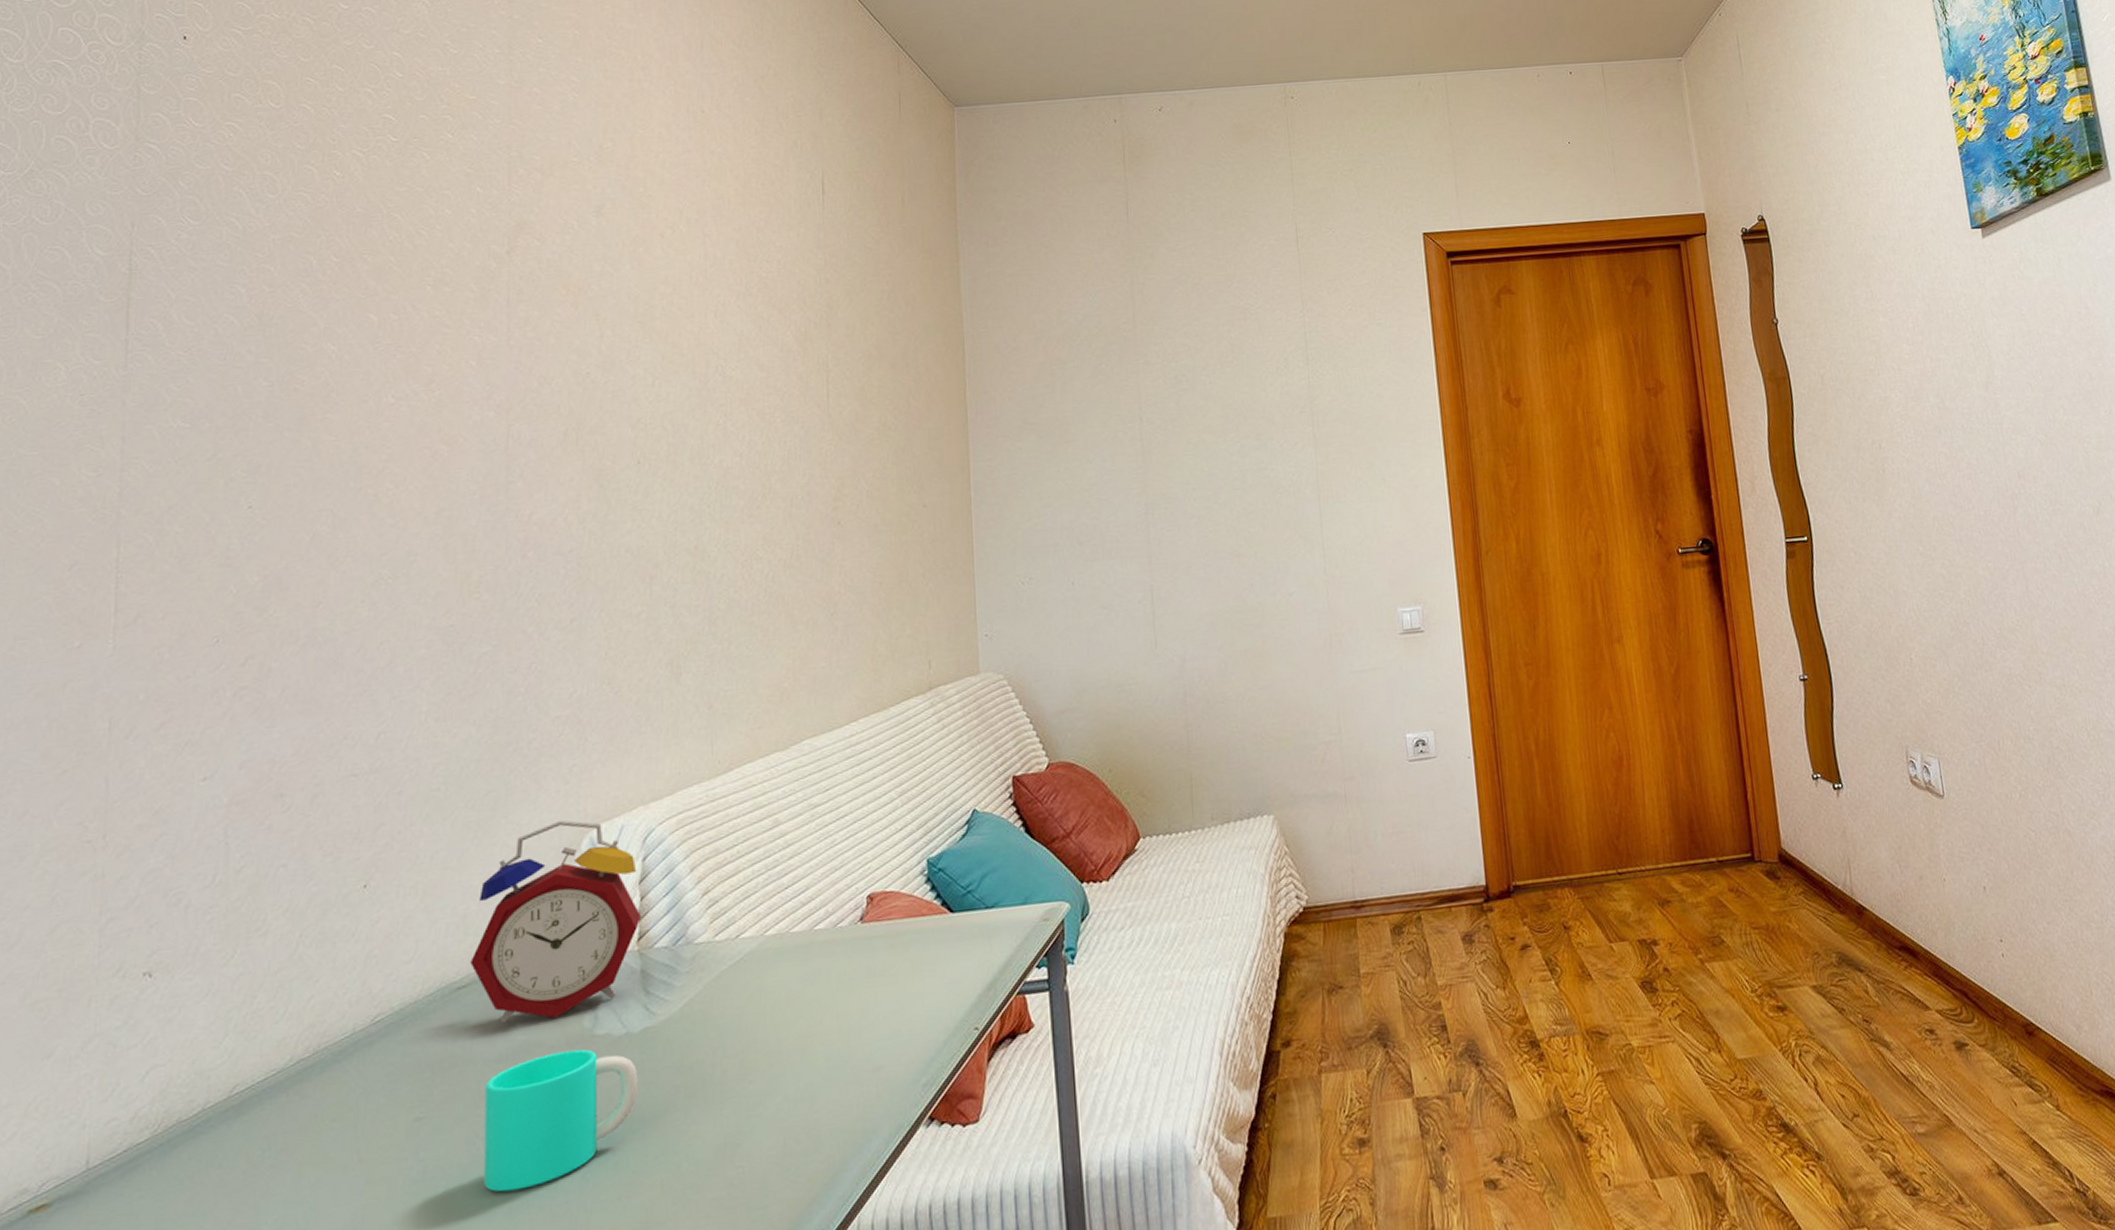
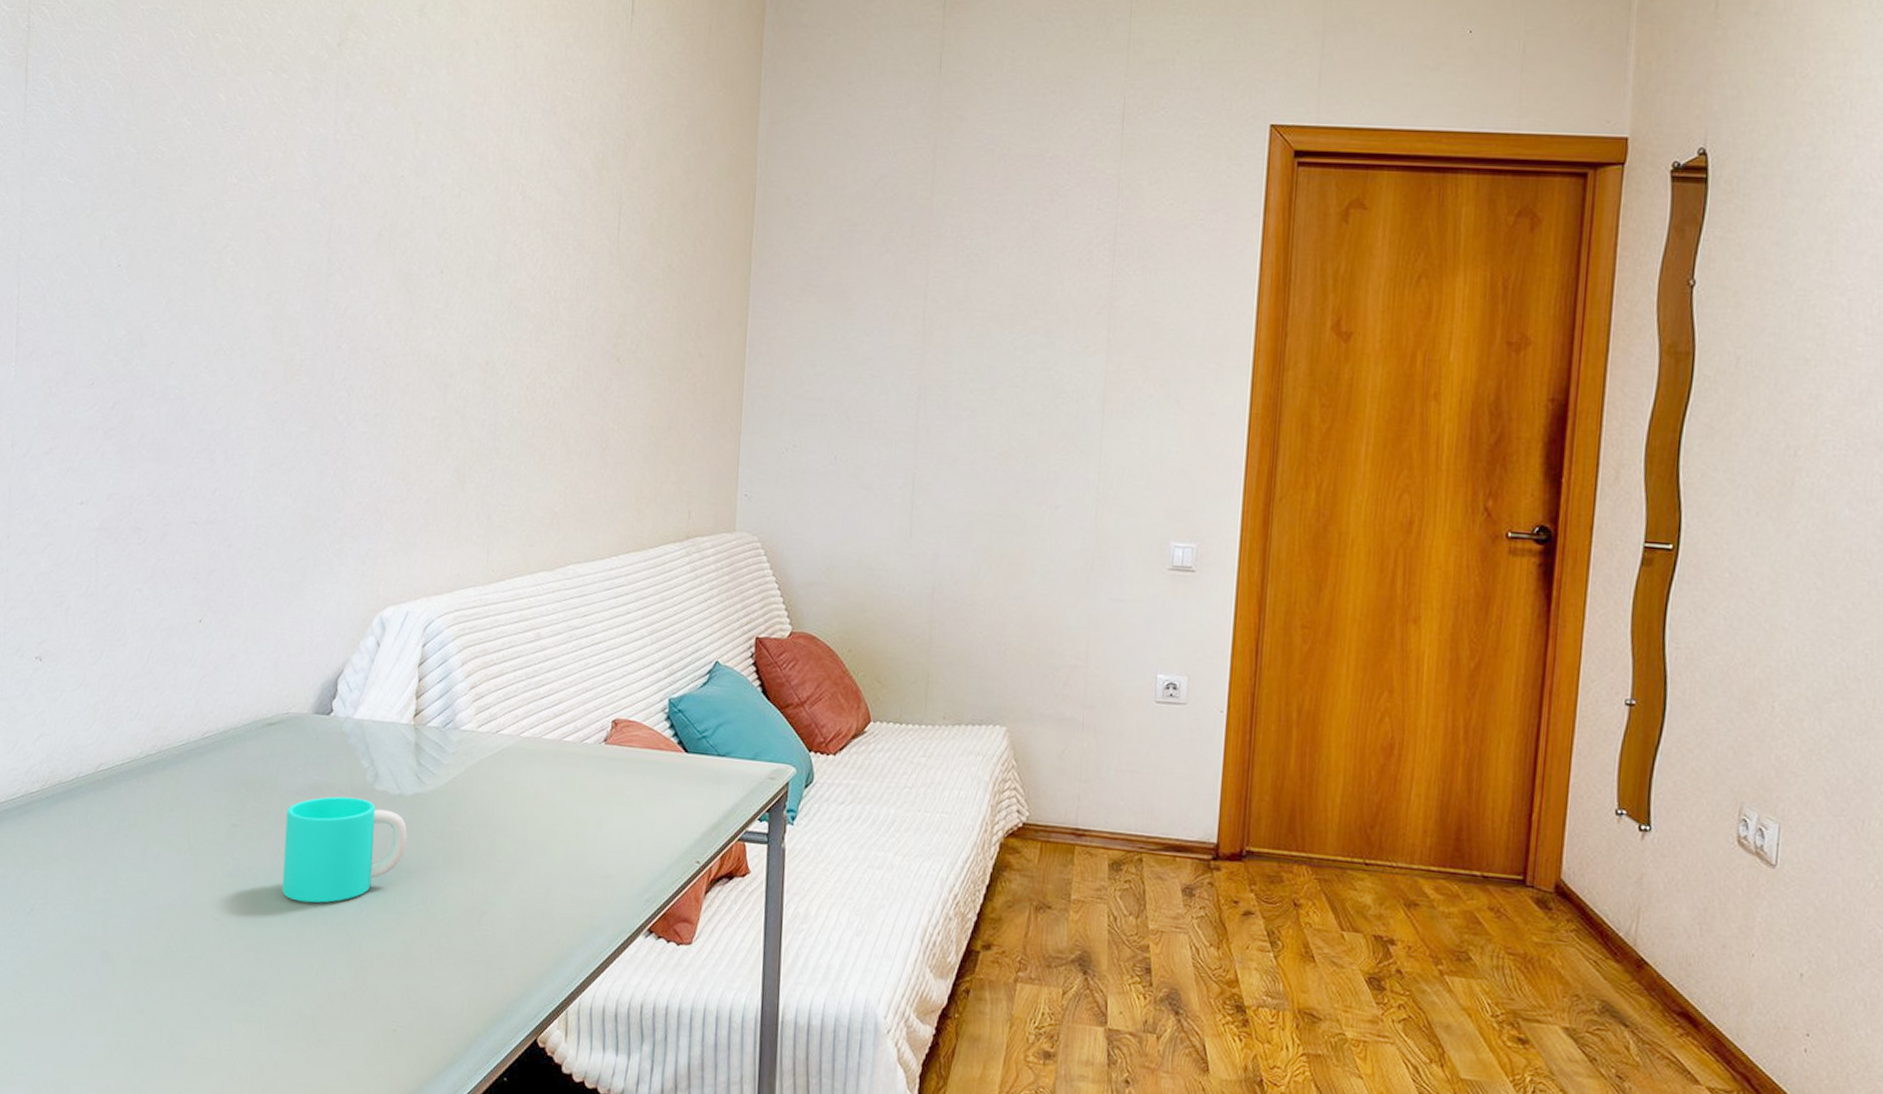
alarm clock: present [470,820,641,1024] -> none [279,596,418,767]

